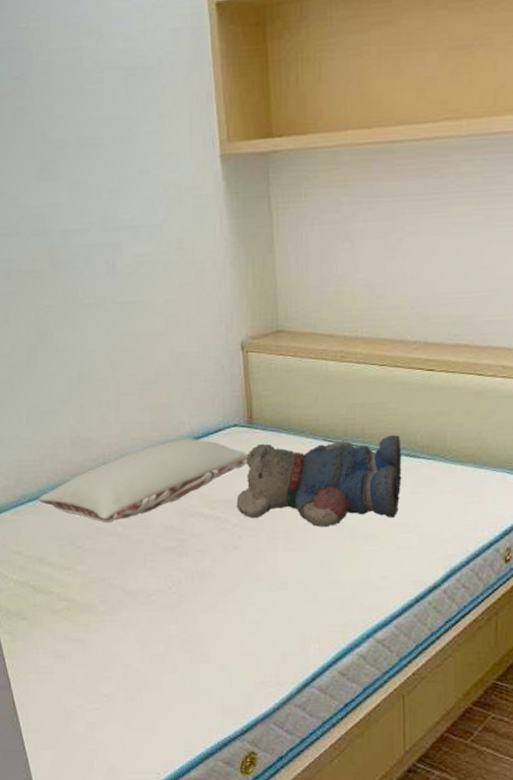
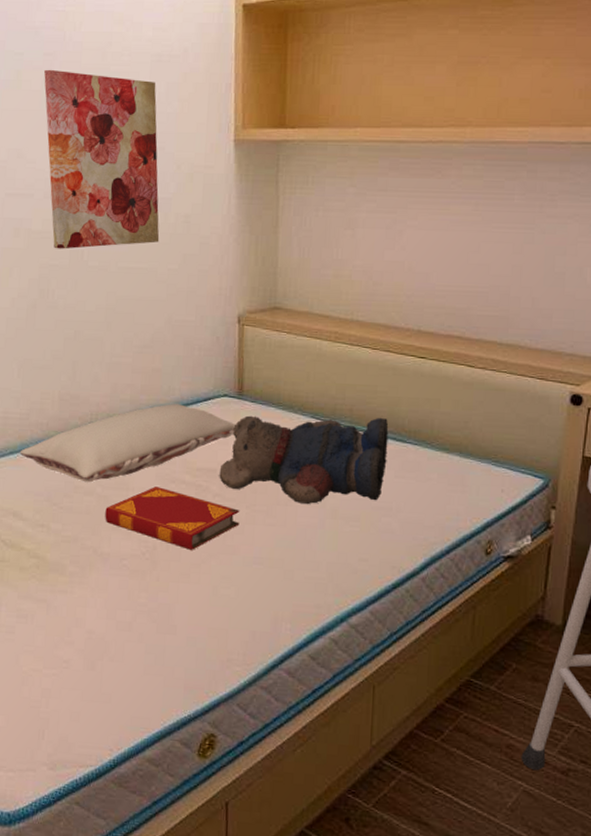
wall art: none [15,94,154,289] -> present [44,69,160,249]
hardback book: none [128,522,261,581] -> present [105,487,240,550]

